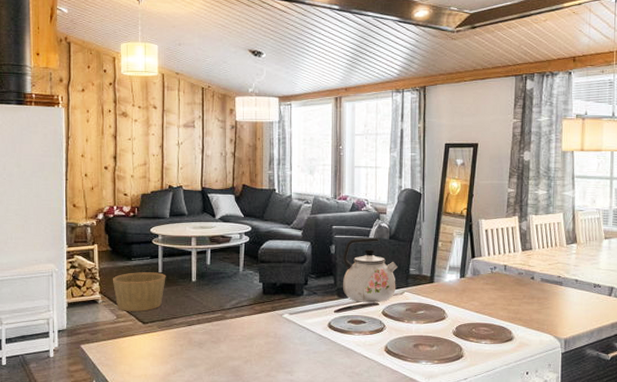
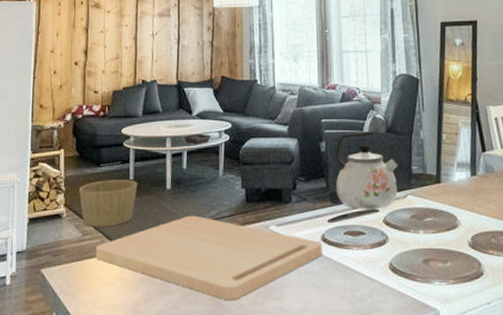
cutting board: none [129,304,328,373] -> present [95,215,322,301]

